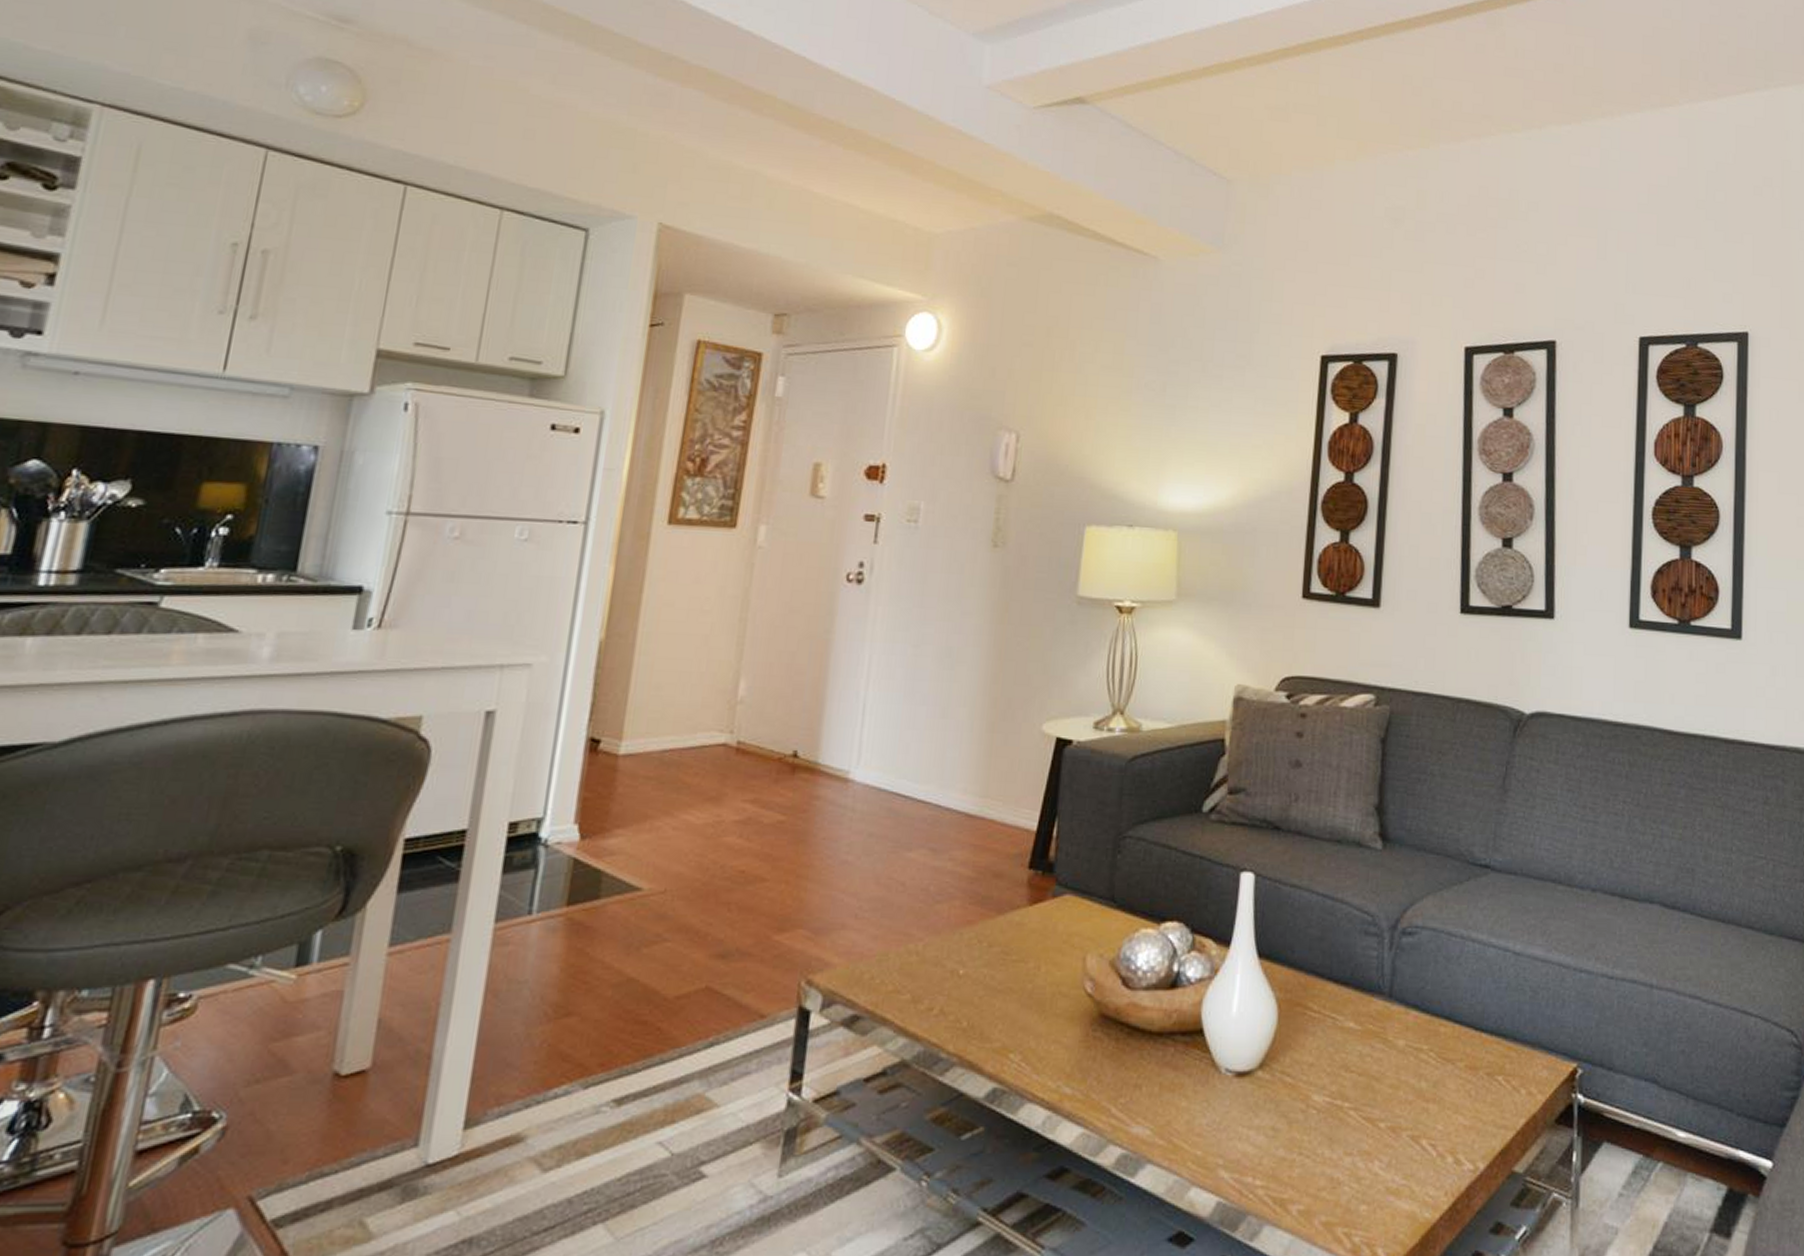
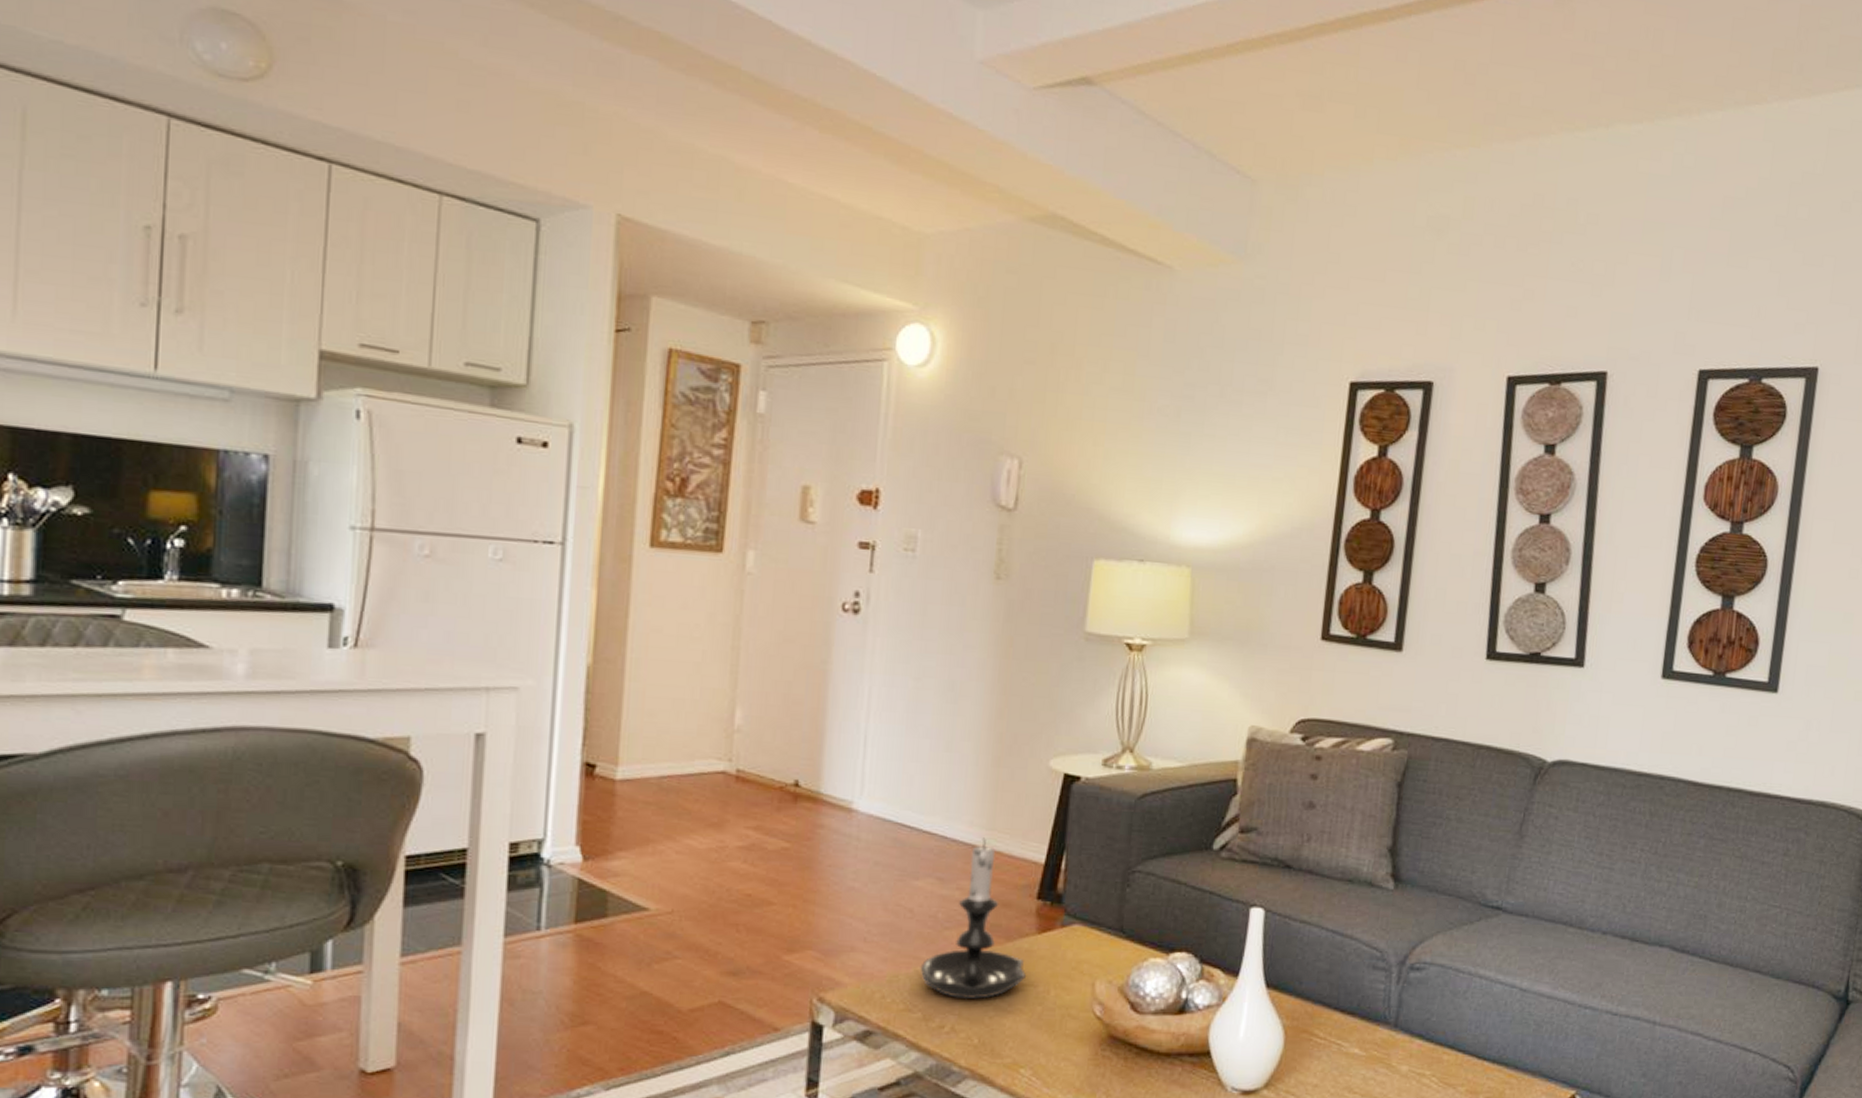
candle holder: none [910,805,1018,977] -> present [920,838,1027,999]

